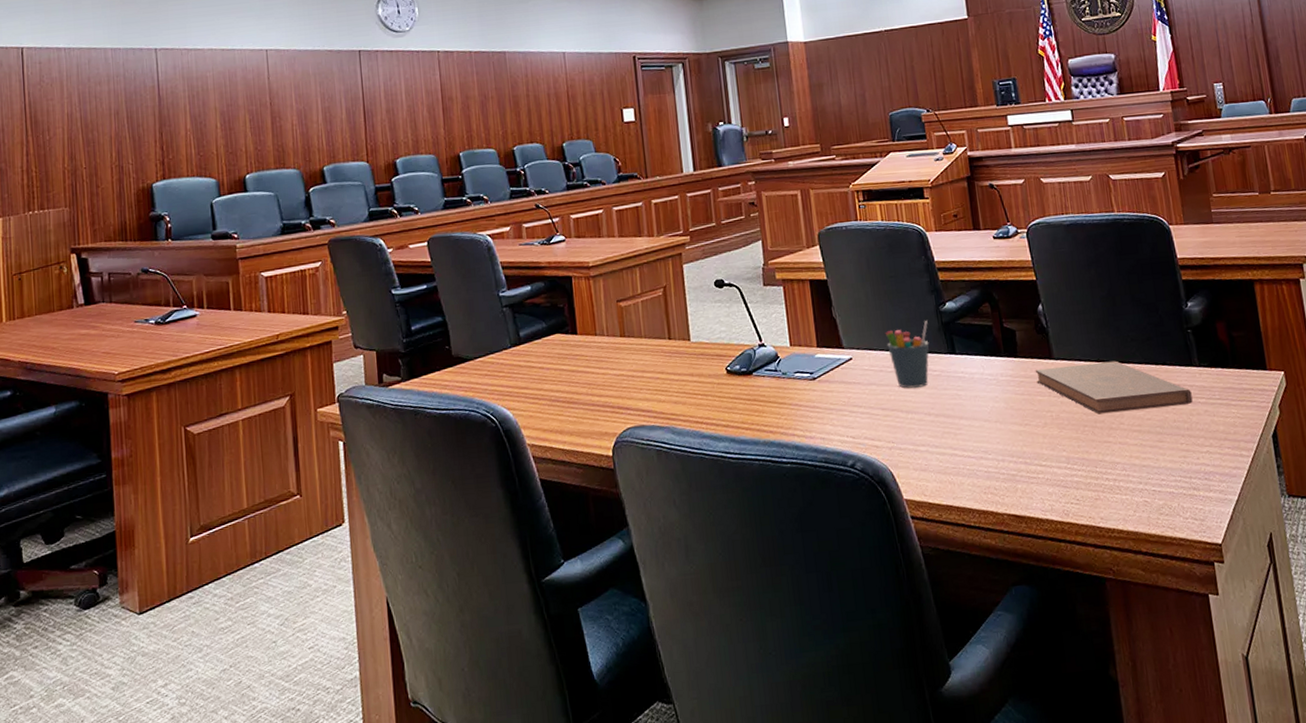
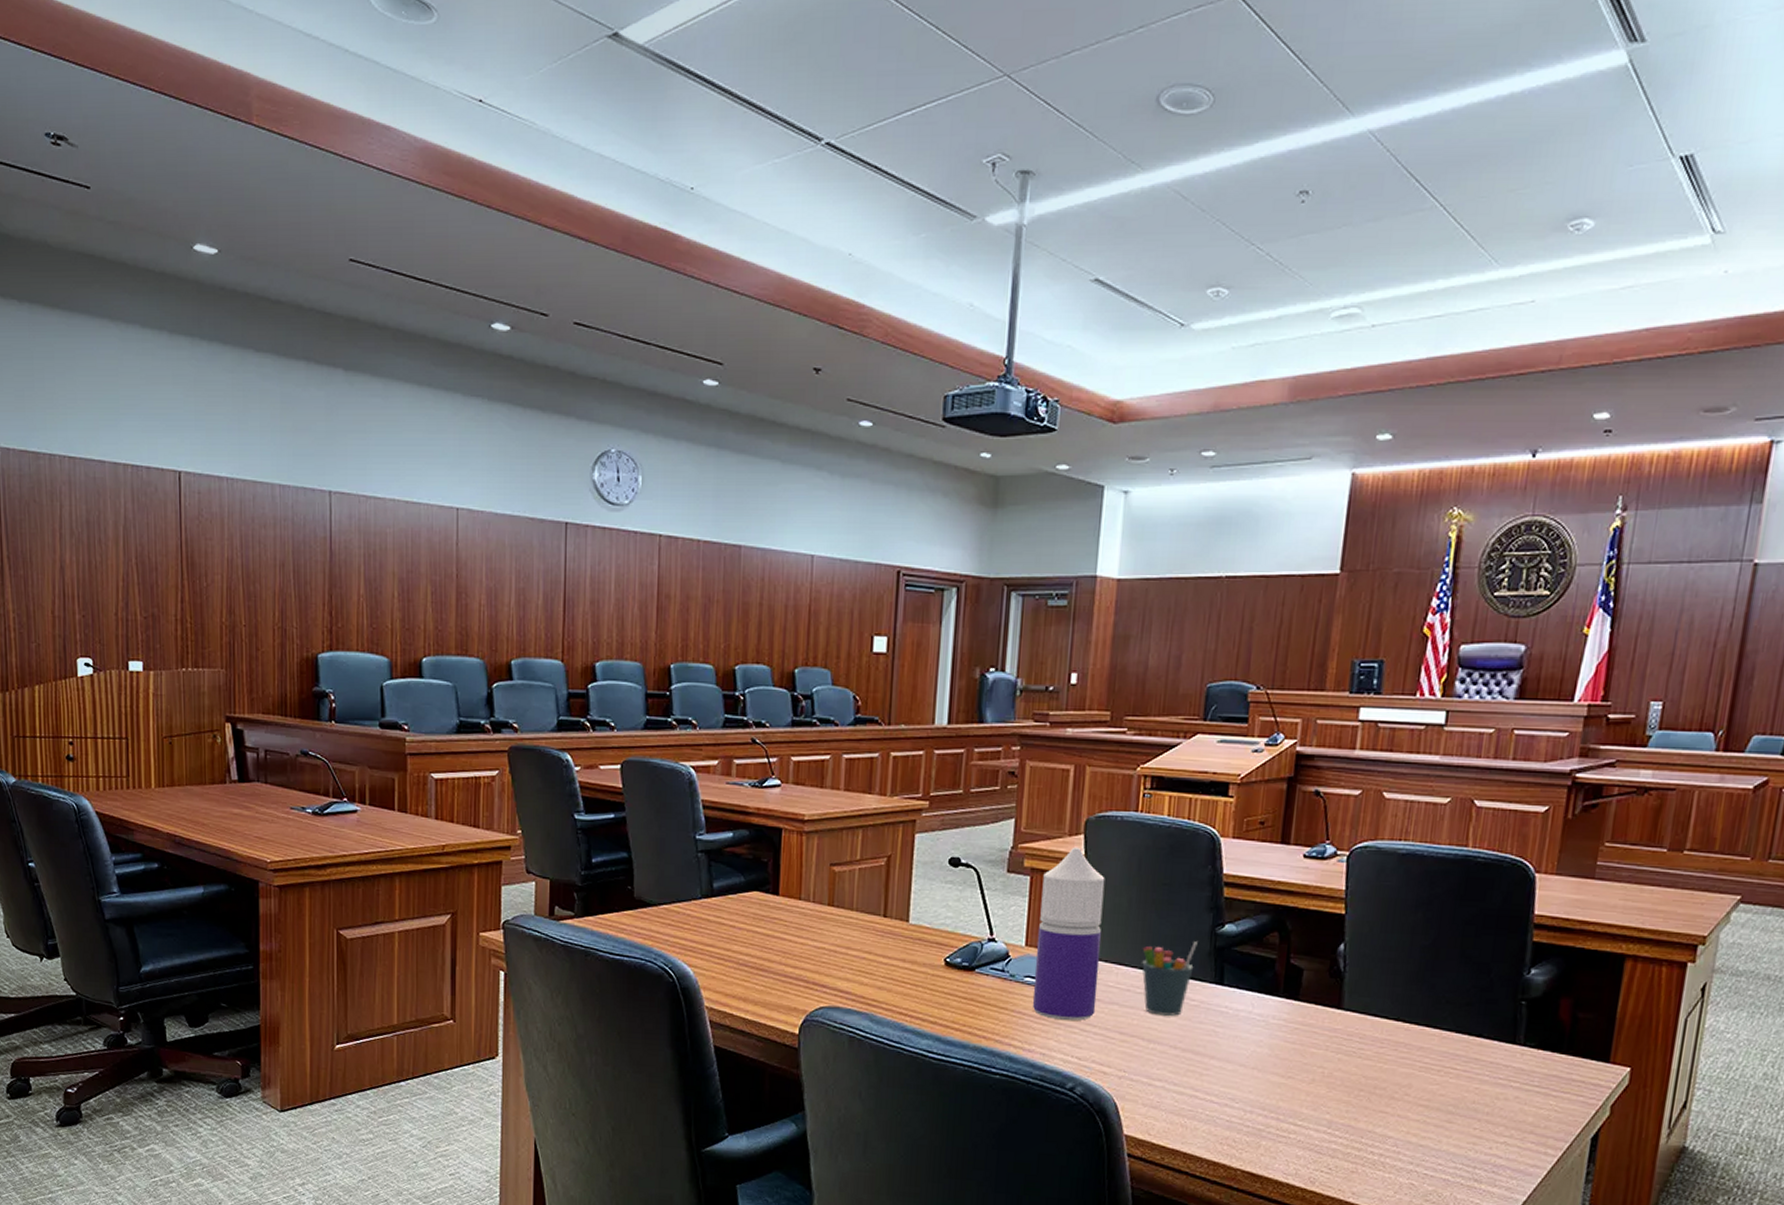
bottle: none [793,256,859,406] -> present [1032,847,1105,1021]
book: present [1035,361,1193,414] -> none [1314,1017,1505,1087]

